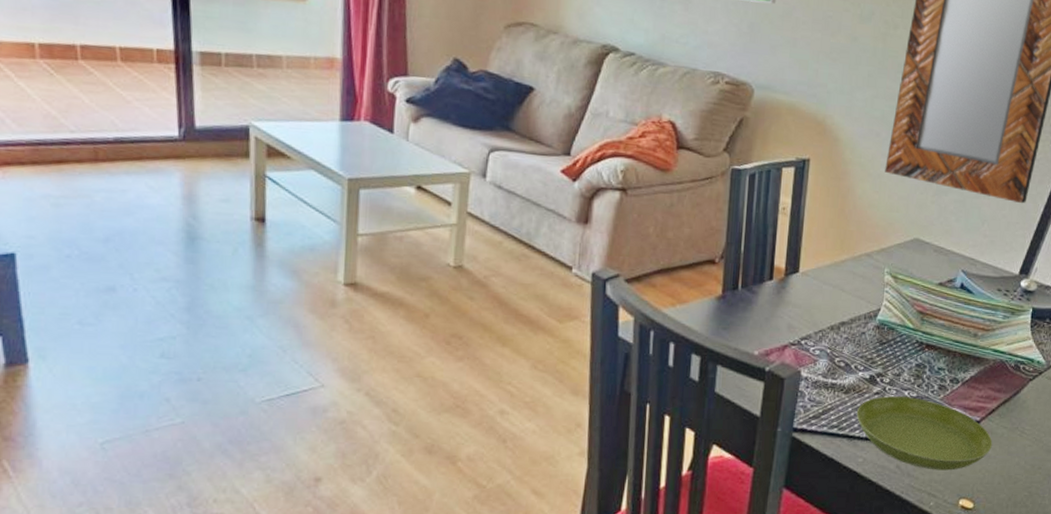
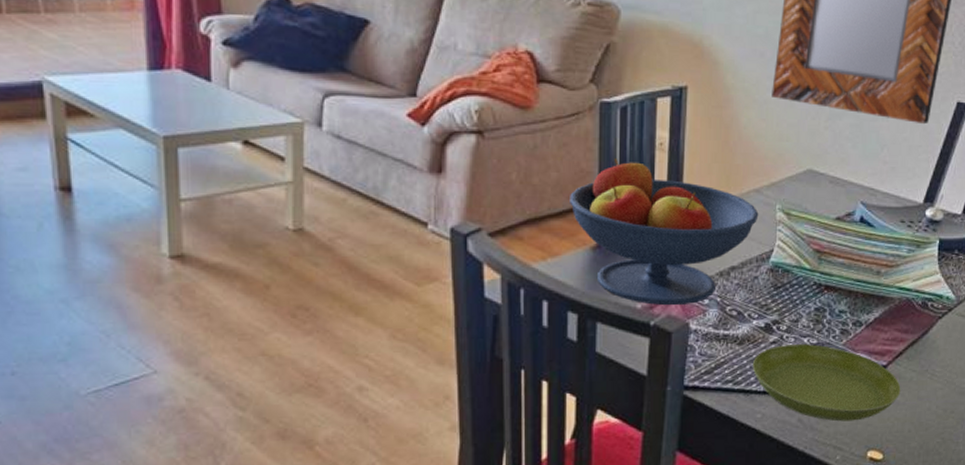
fruit bowl: none [699,218,869,355] -> present [570,157,759,306]

